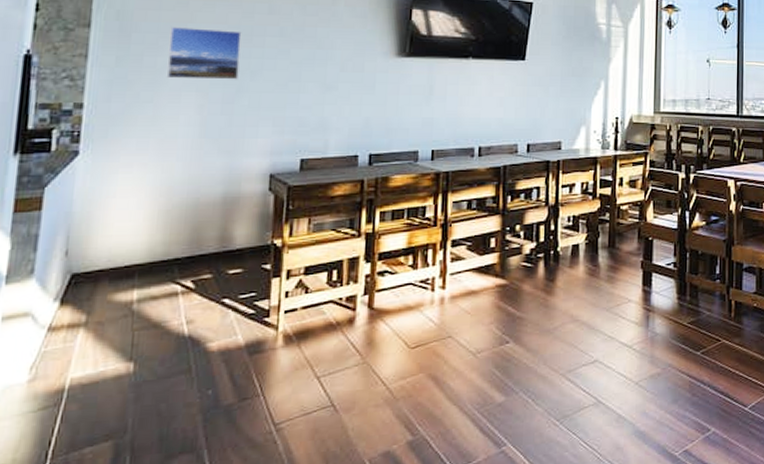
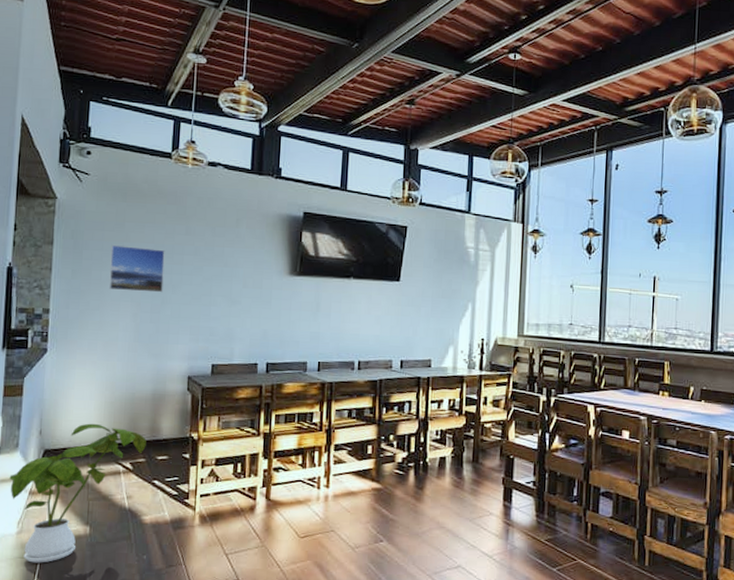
house plant: none [19,237,214,417] -> present [9,423,146,563]

